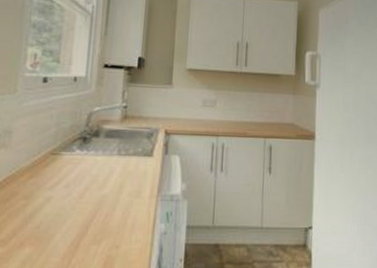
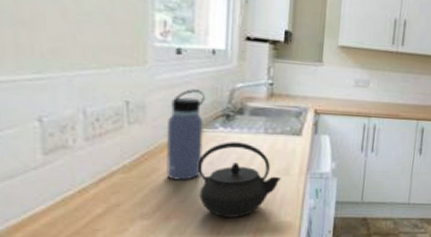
water bottle: none [25,114,66,204] -> present [166,89,206,180]
kettle: none [53,164,132,244] -> present [197,142,281,217]

